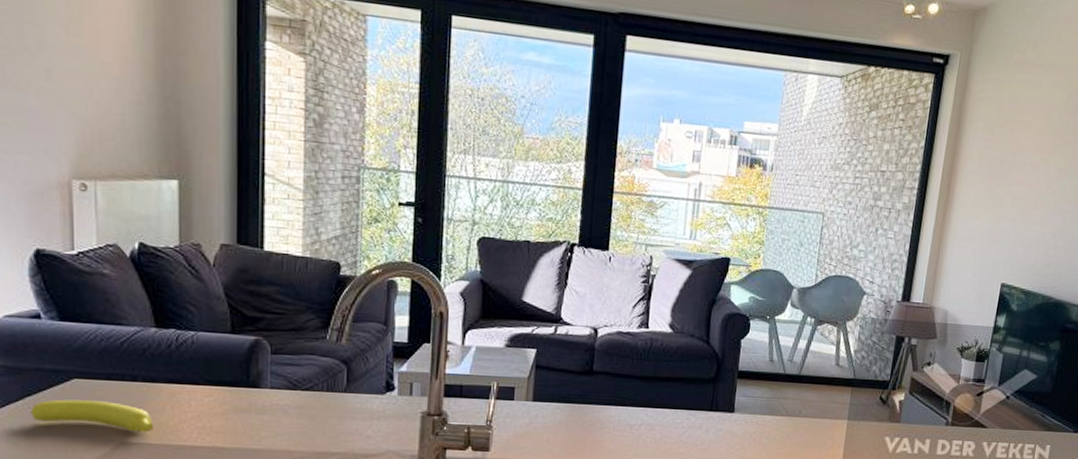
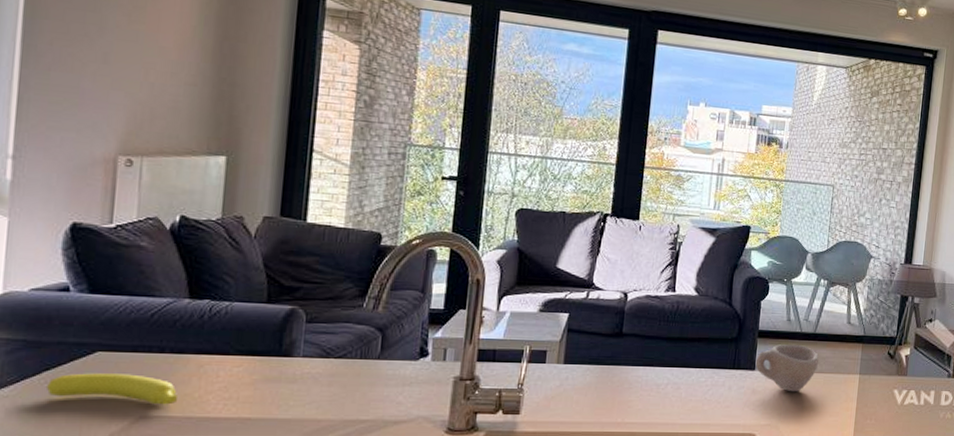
cup: none [734,386,804,437] -> present [755,344,820,392]

